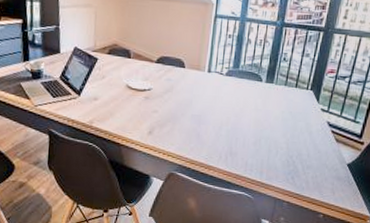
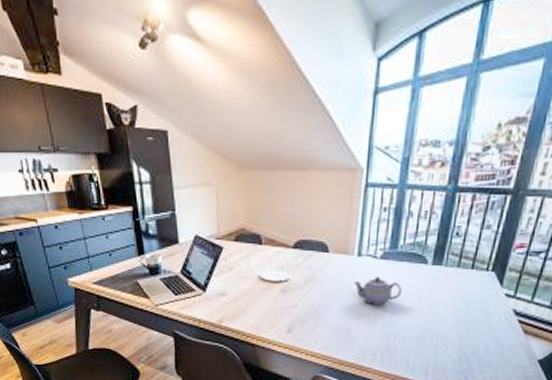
teapot: none [204,90,243,114] -> present [354,277,403,306]

